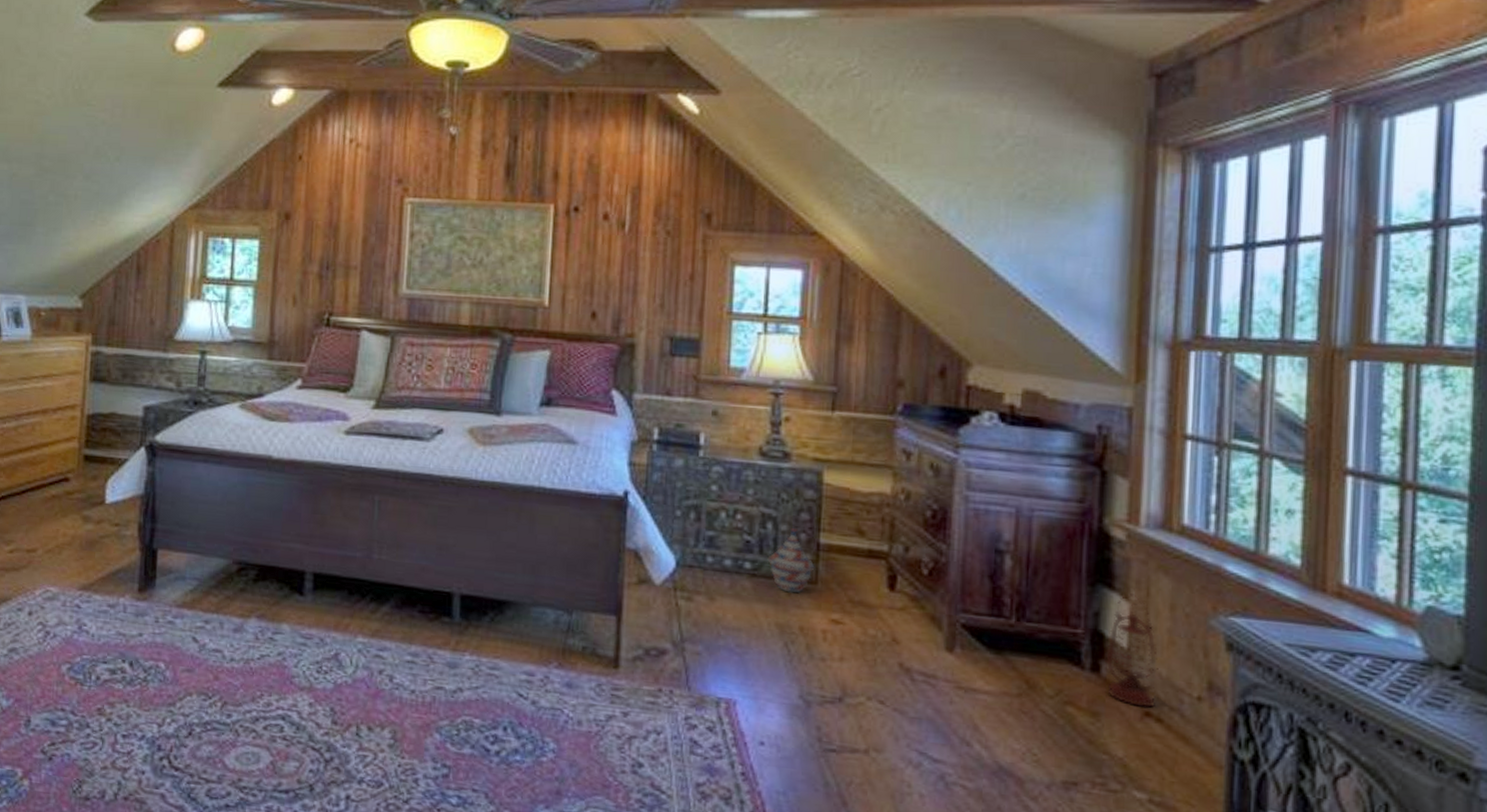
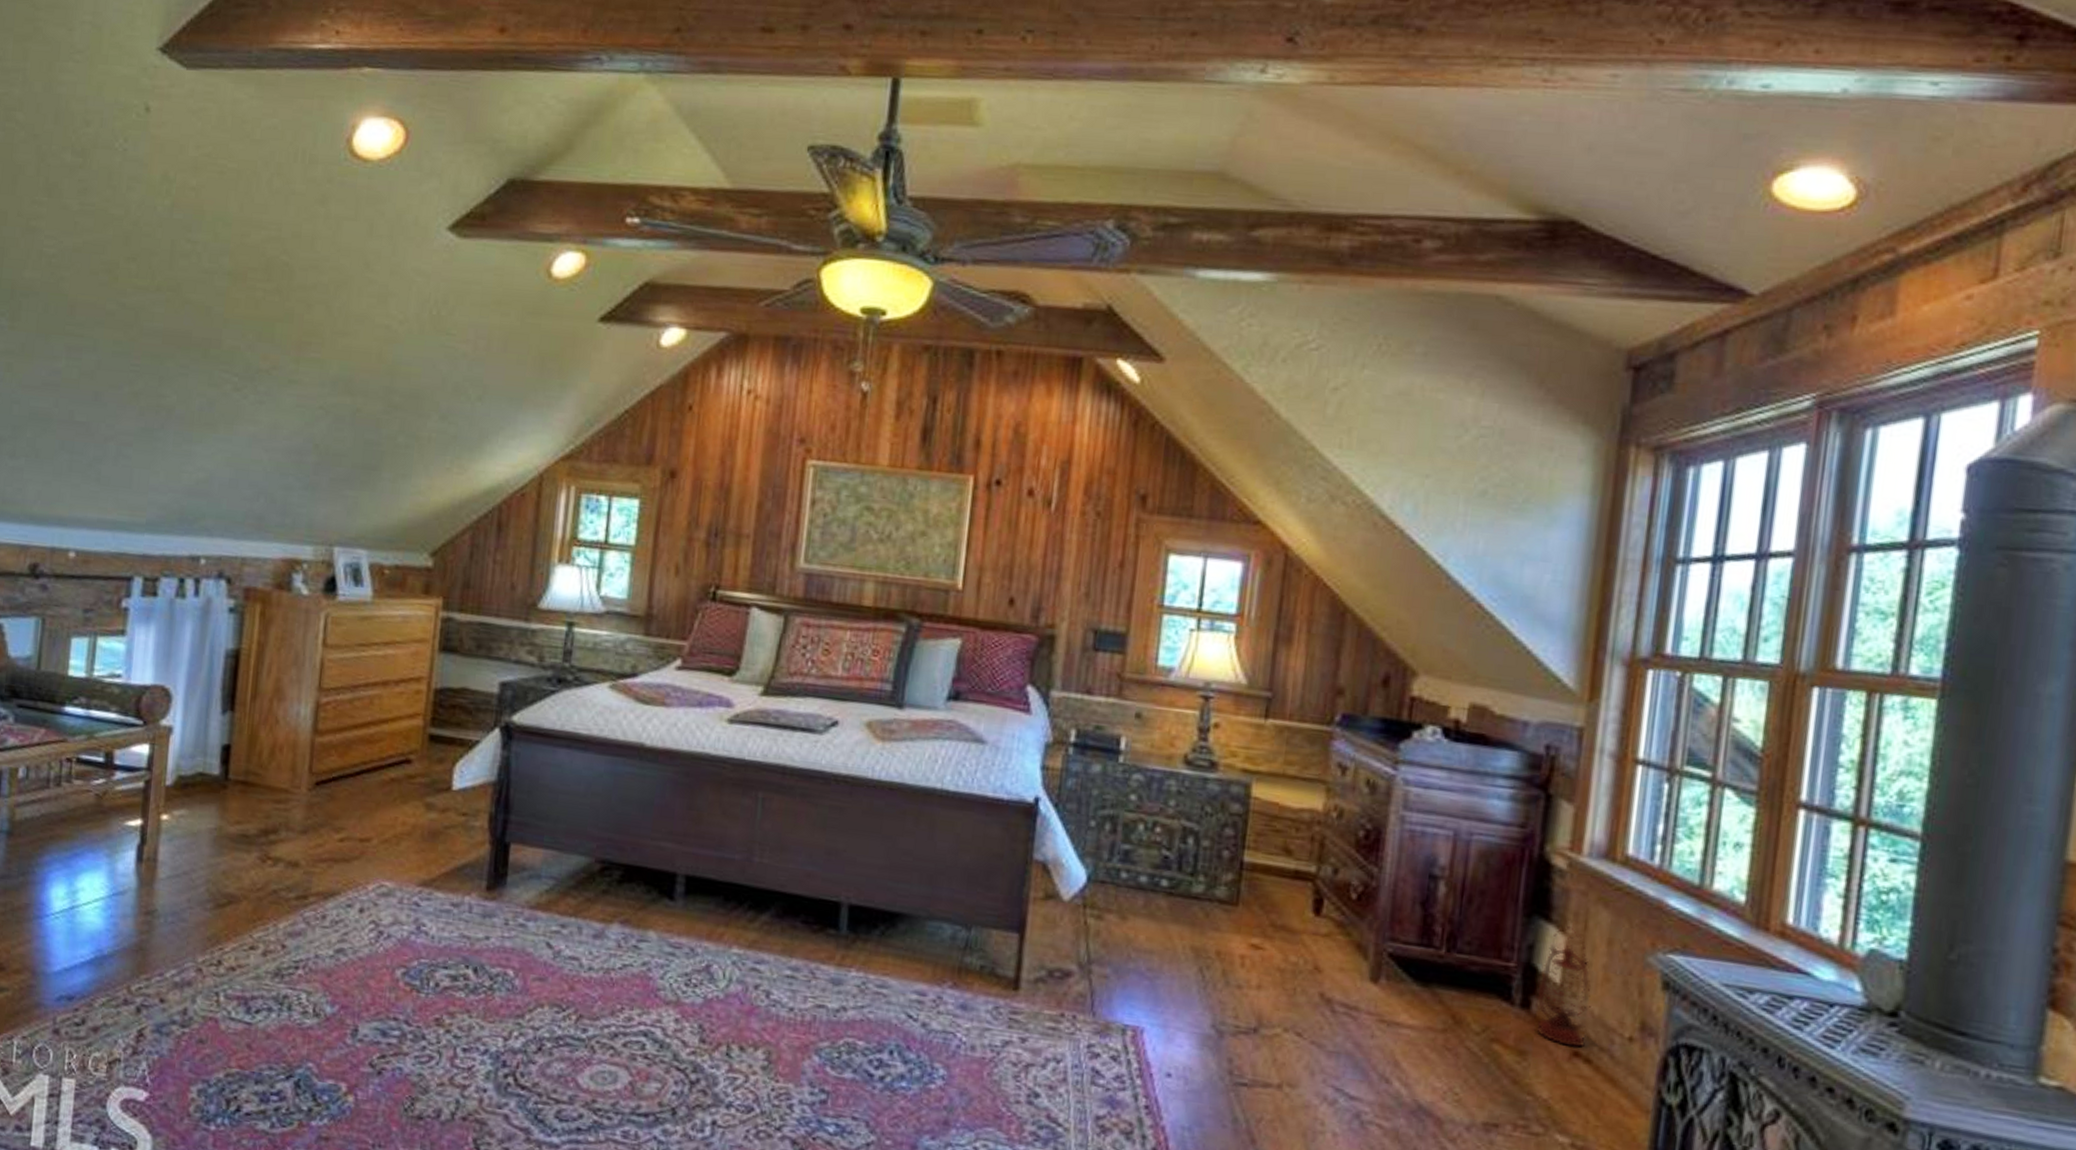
woven basket: present [767,528,815,594] -> none [1186,844,1237,915]

